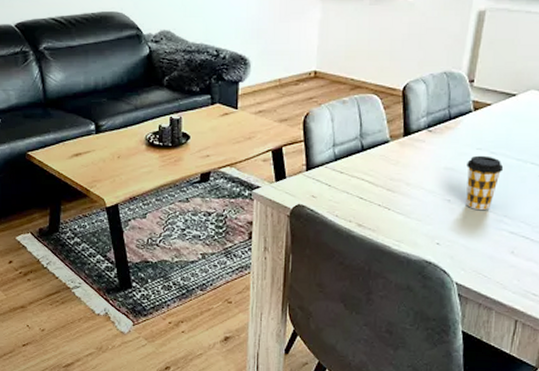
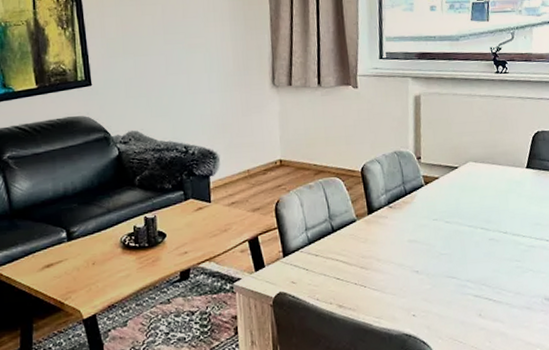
coffee cup: present [466,155,504,211] -> none [427,225,459,278]

